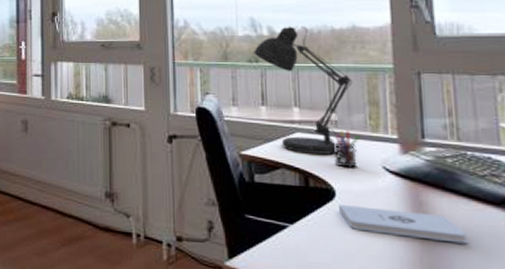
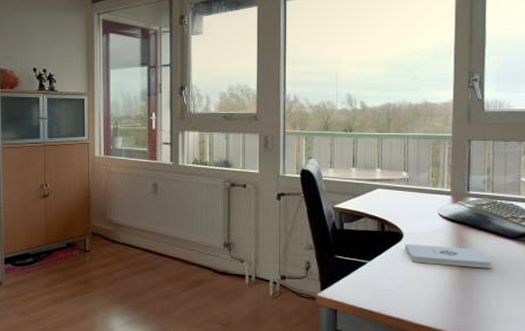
desk lamp: present [253,26,357,155] -> none [349,101,422,205]
pen holder: present [333,131,361,168] -> none [404,186,424,216]

